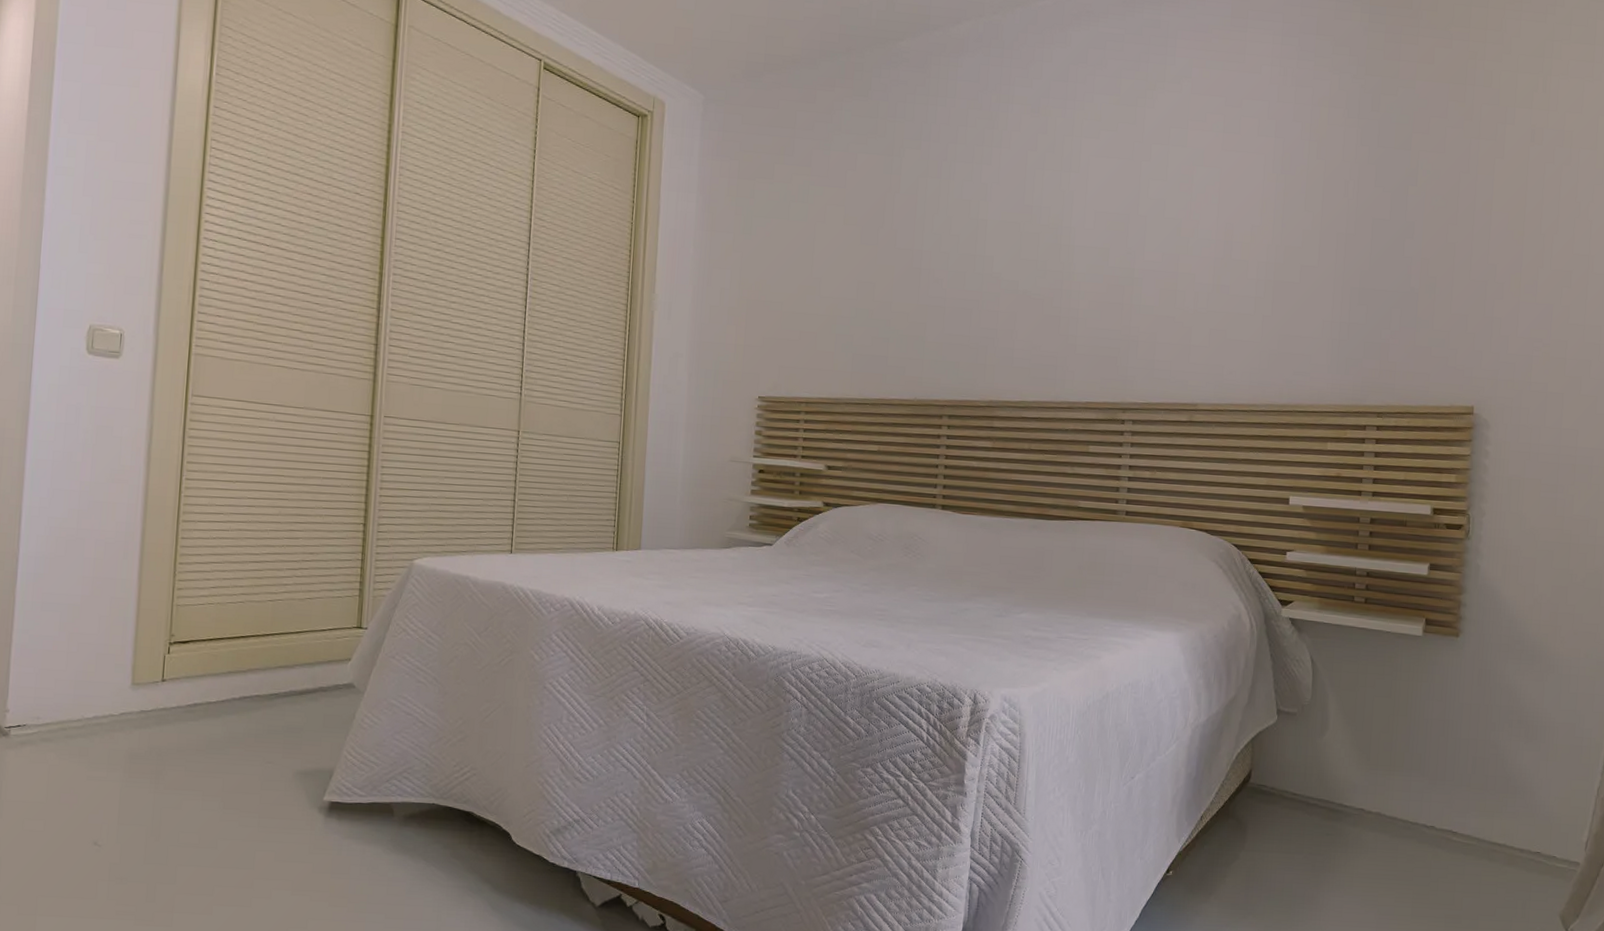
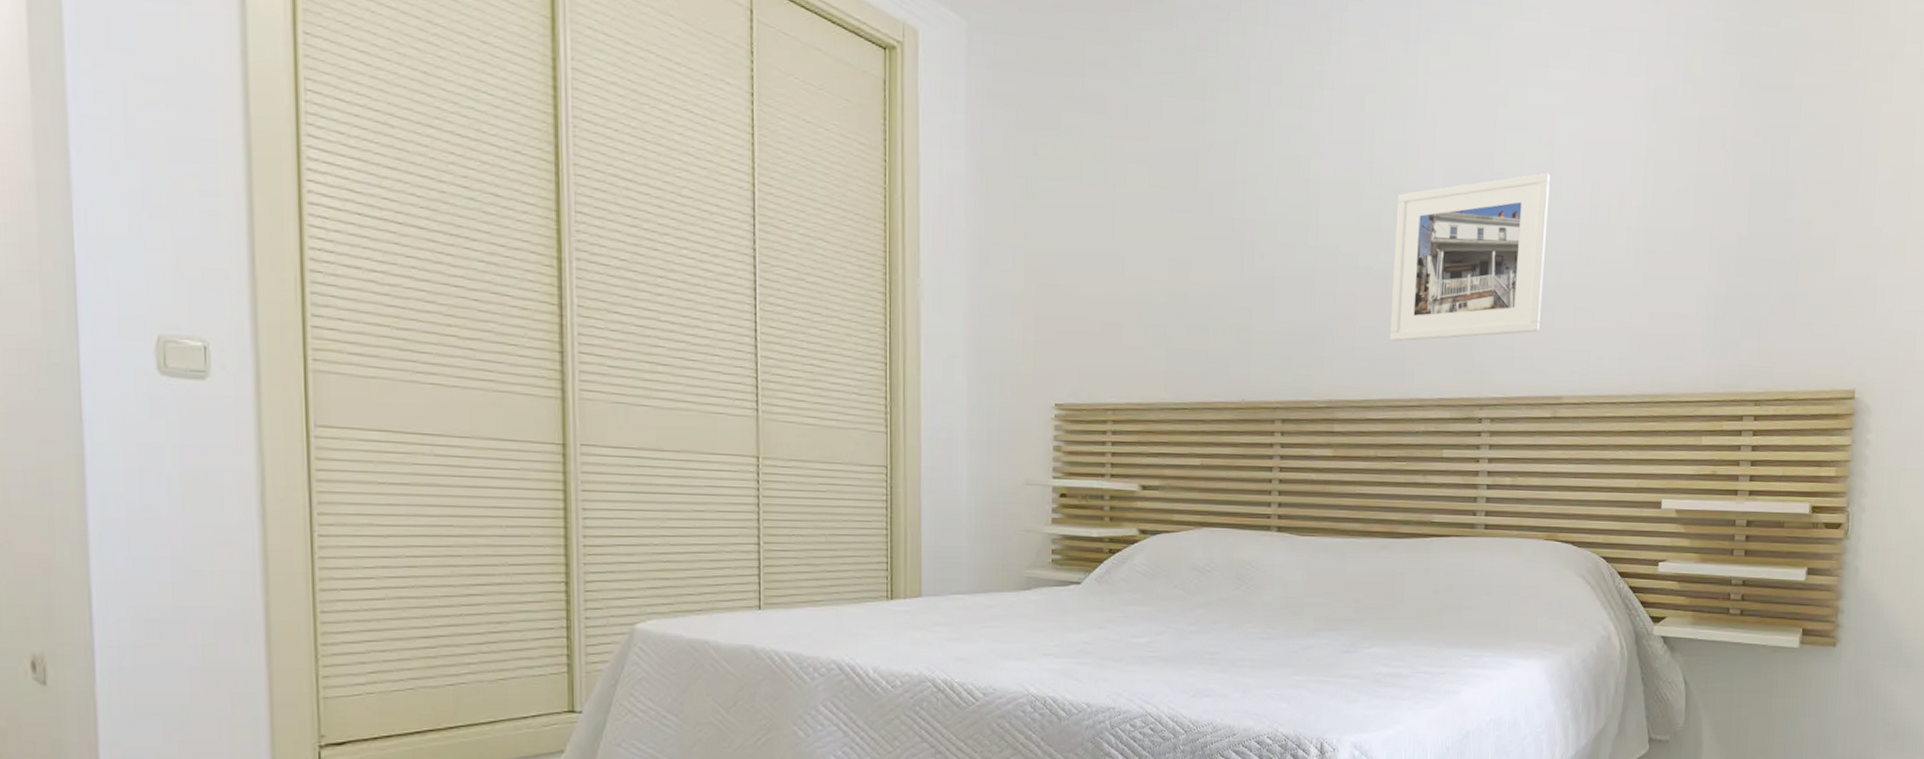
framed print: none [1044,215,1189,354] -> present [1389,172,1550,342]

